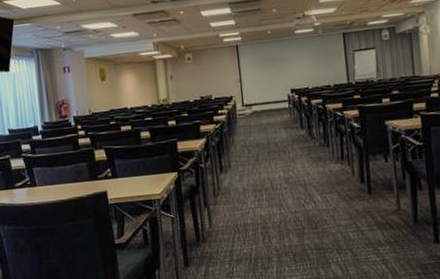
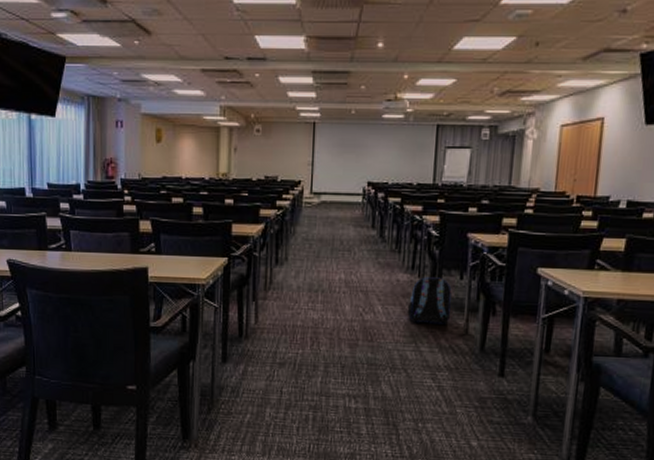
backpack: none [343,163,383,206] -> present [407,277,452,325]

